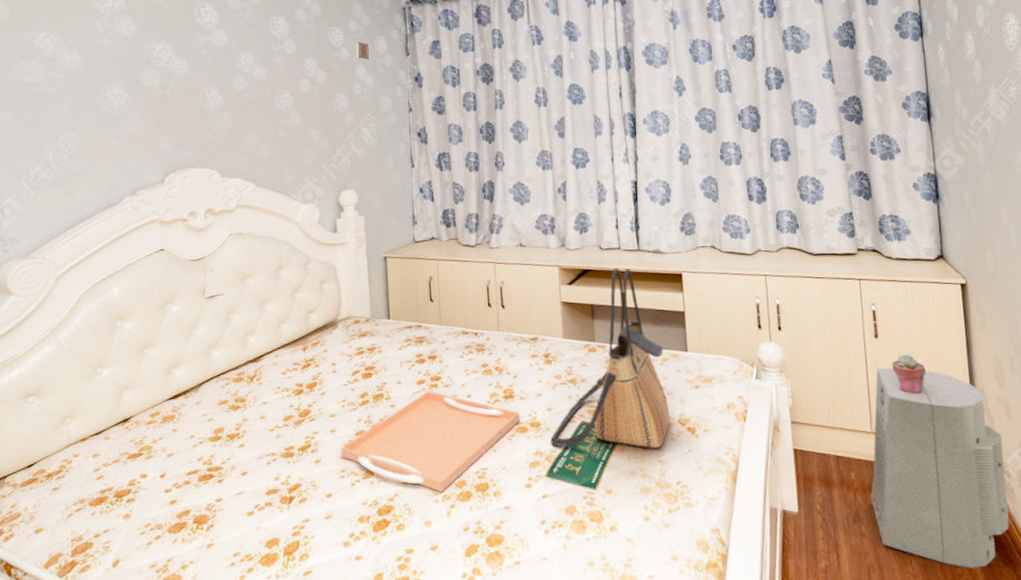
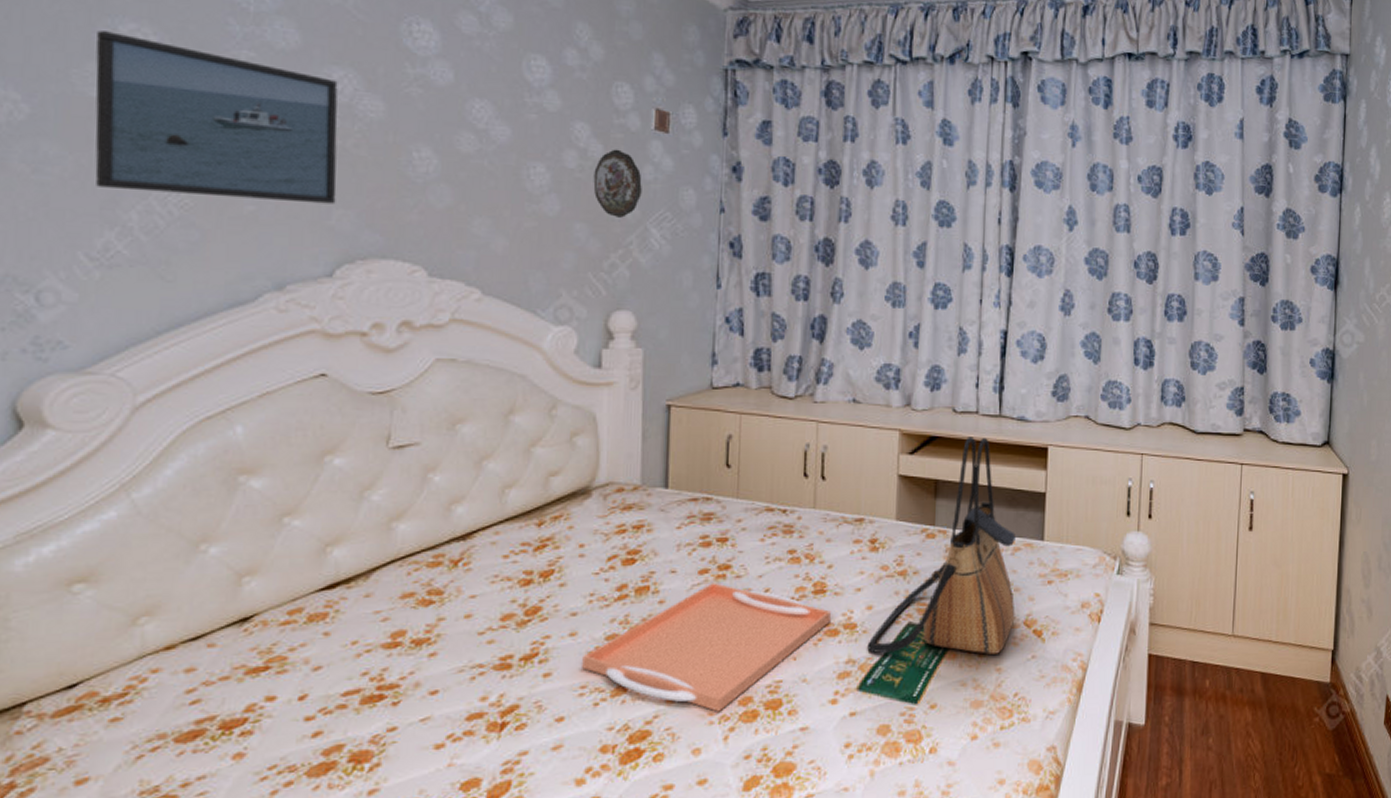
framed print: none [26,40,163,138] -> present [95,30,338,204]
decorative plate: none [321,74,354,123] -> present [593,149,642,218]
air purifier: present [871,367,1010,568] -> none [1222,563,1361,780]
potted succulent: present [891,354,926,394] -> none [1262,549,1296,593]

